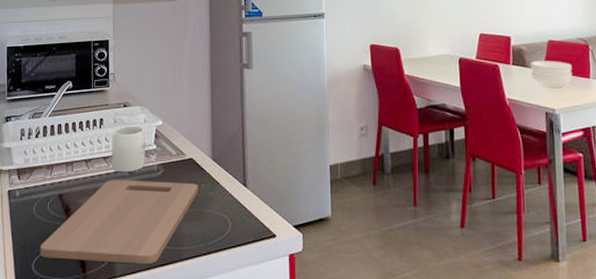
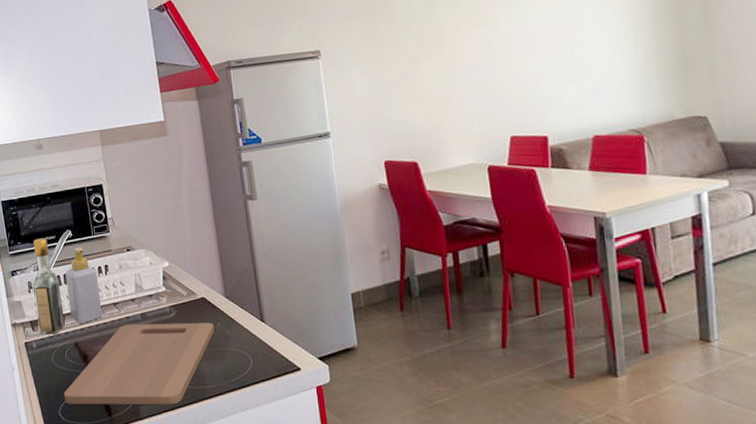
bottle: none [24,87,53,184] -> present [32,238,65,335]
soap bottle: none [59,99,92,175] -> present [65,247,103,324]
mug: present [111,125,146,173] -> none [119,269,156,317]
bowl: present [531,61,573,87] -> none [573,158,626,189]

